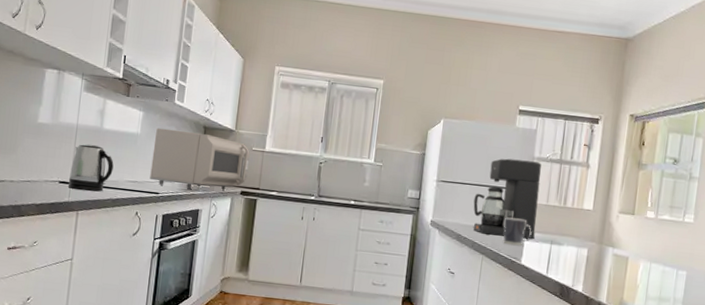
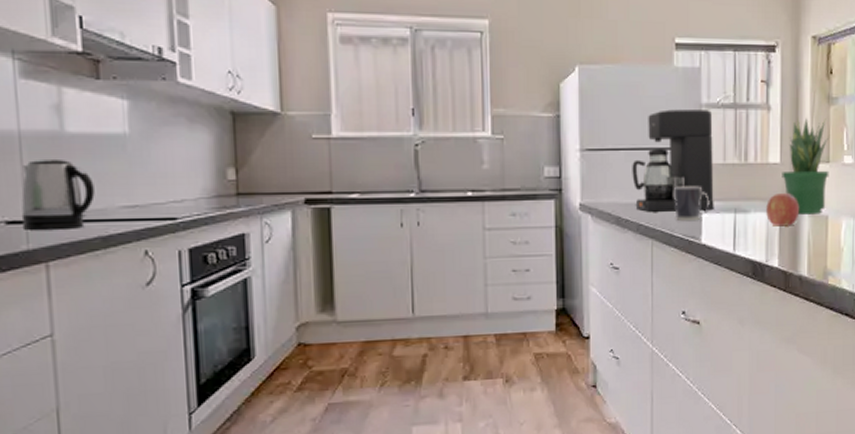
microwave: present [150,127,250,190] -> none [154,121,311,207]
fruit: none [576,233,605,261] -> present [766,193,800,227]
planter: none [593,177,637,255] -> present [782,118,830,215]

